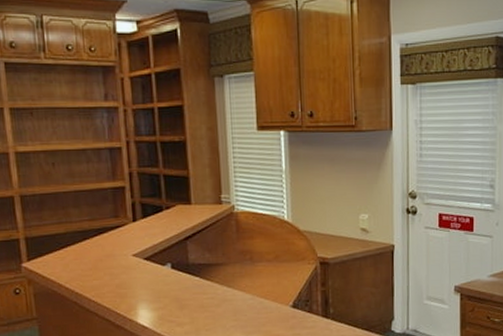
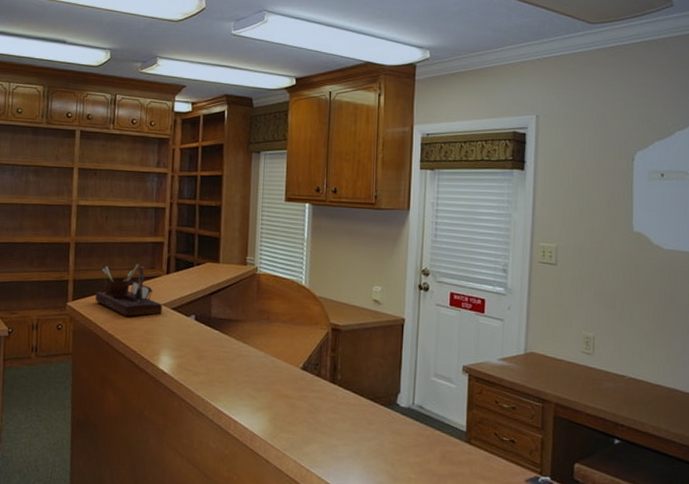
desk organizer: none [54,212,133,273] -> present [95,263,162,317]

